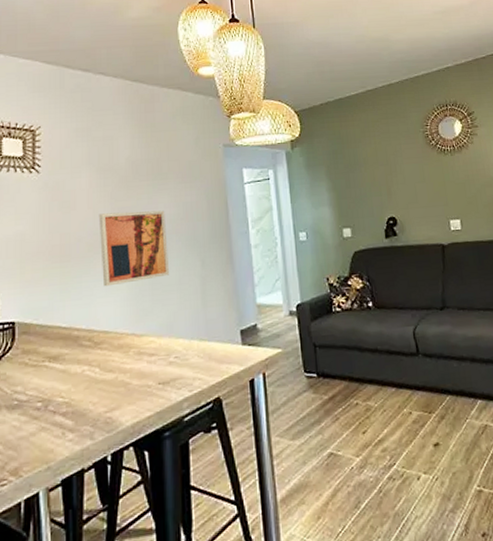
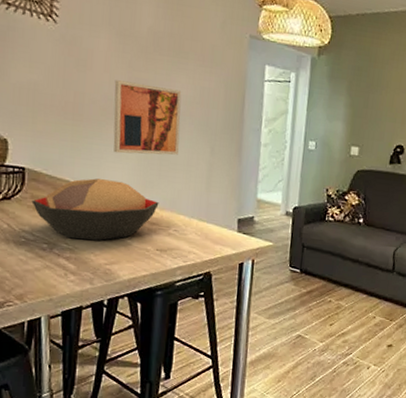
decorative bowl: none [23,315,156,391] -> present [31,178,159,241]

